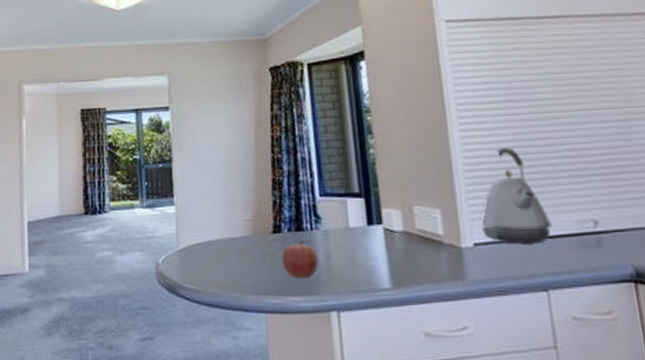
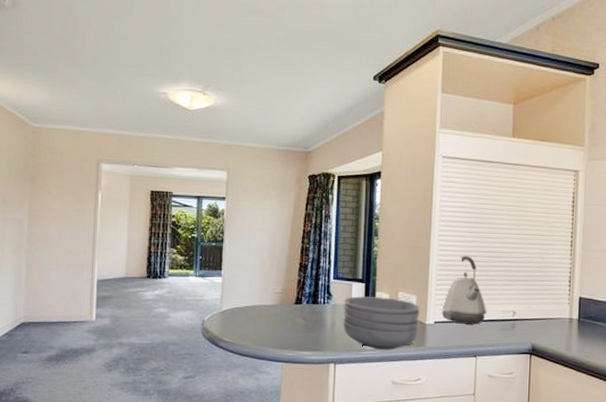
fruit: present [281,240,318,279] -> none [299,311,326,339]
bowl: none [337,215,453,288] -> present [342,296,421,350]

